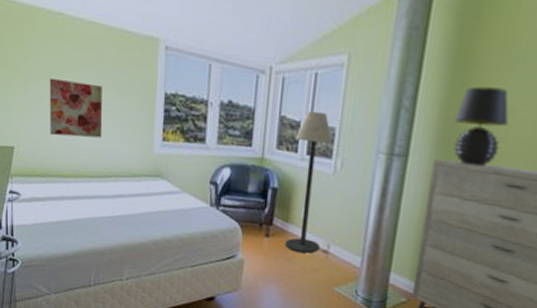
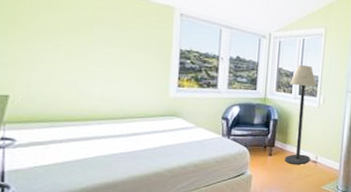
wall art: present [49,77,103,138] -> none [55,33,117,86]

